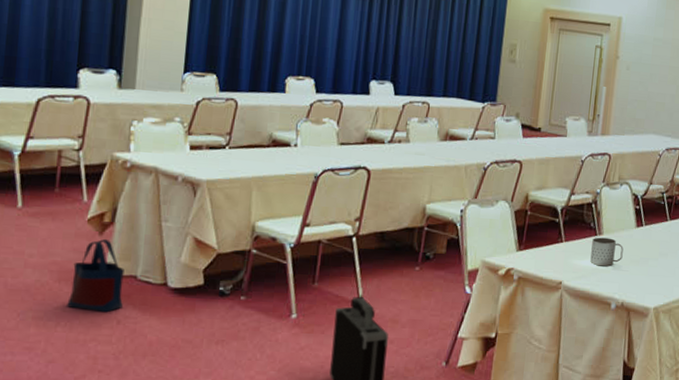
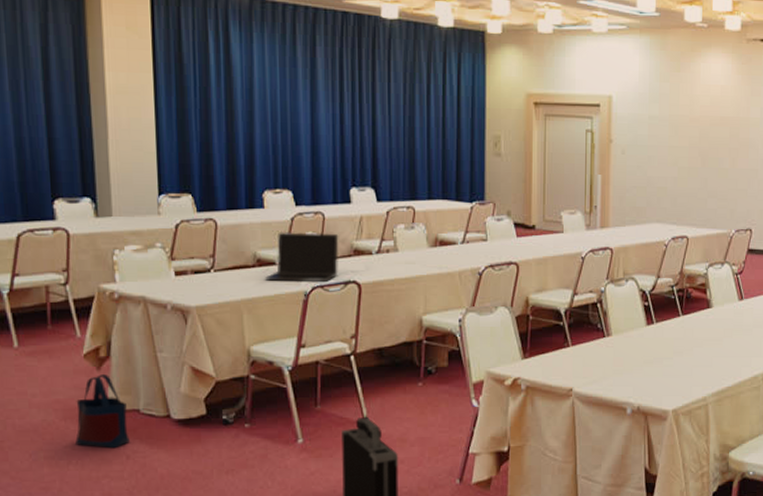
laptop: none [277,116,355,167] -> present [264,232,339,283]
mug: present [590,237,624,267] -> none [600,339,635,370]

